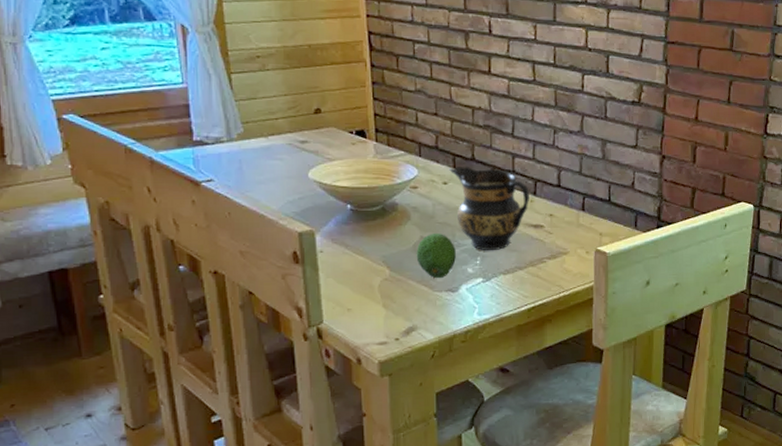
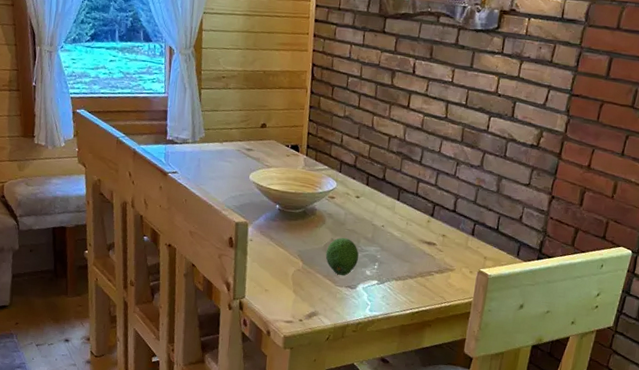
pitcher: present [449,167,529,251] -> none [363,184,428,260]

